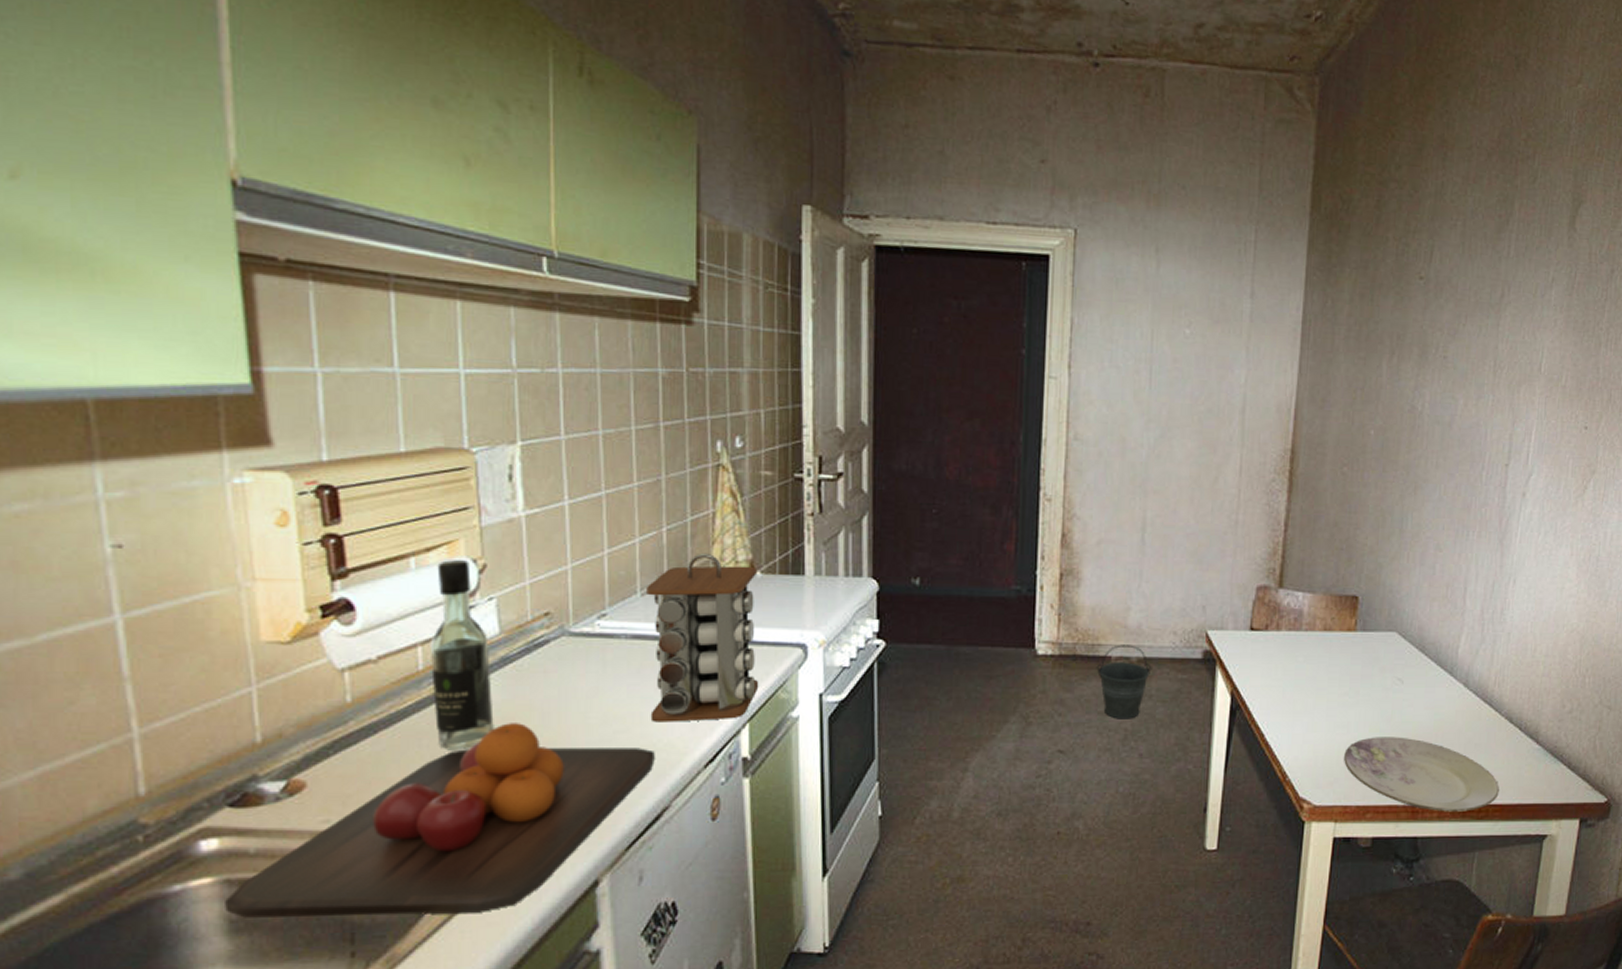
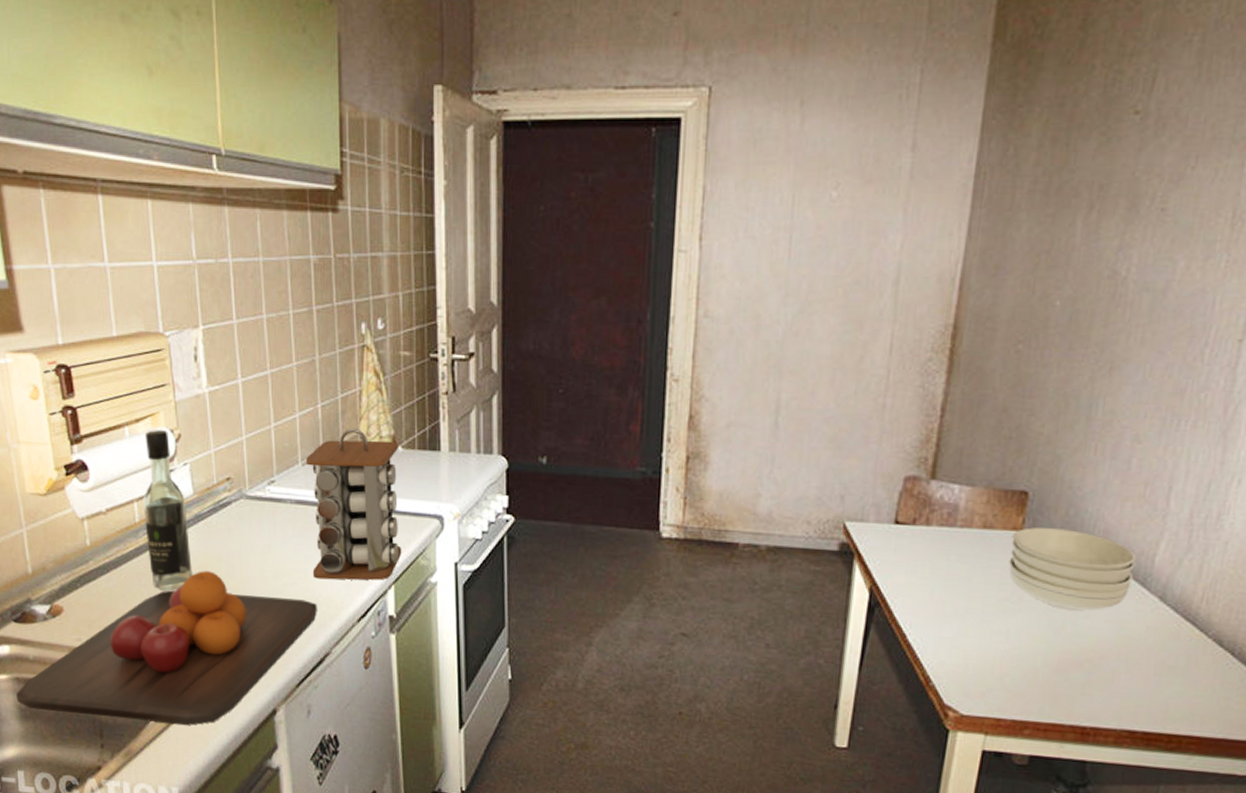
bucket: present [1096,644,1152,719] -> none [722,531,783,608]
plate: present [1343,737,1500,812] -> none [998,648,1199,741]
bowl: none [1346,627,1444,700] -> present [1008,527,1137,611]

